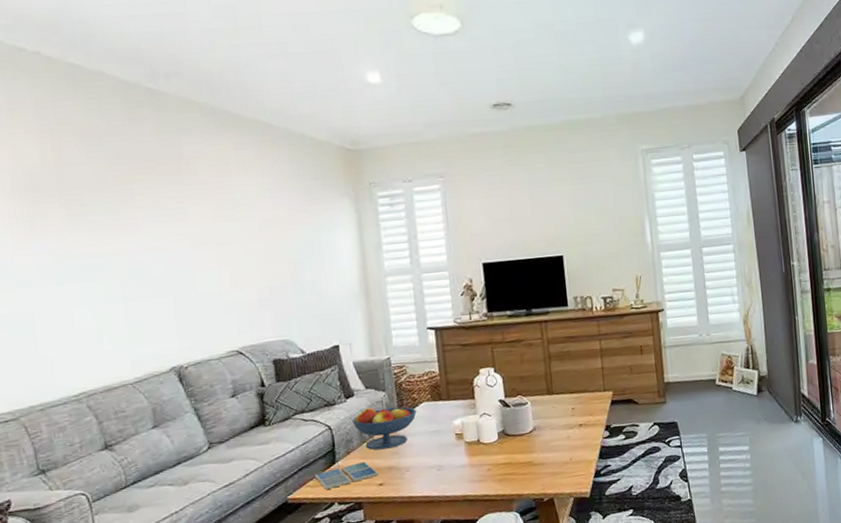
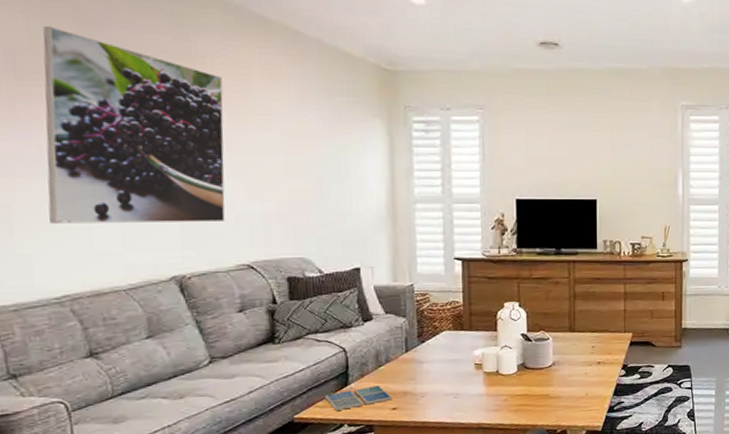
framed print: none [53,147,214,327] -> present [43,26,225,224]
fruit bowl: present [352,406,417,451] -> none [369,332,437,375]

